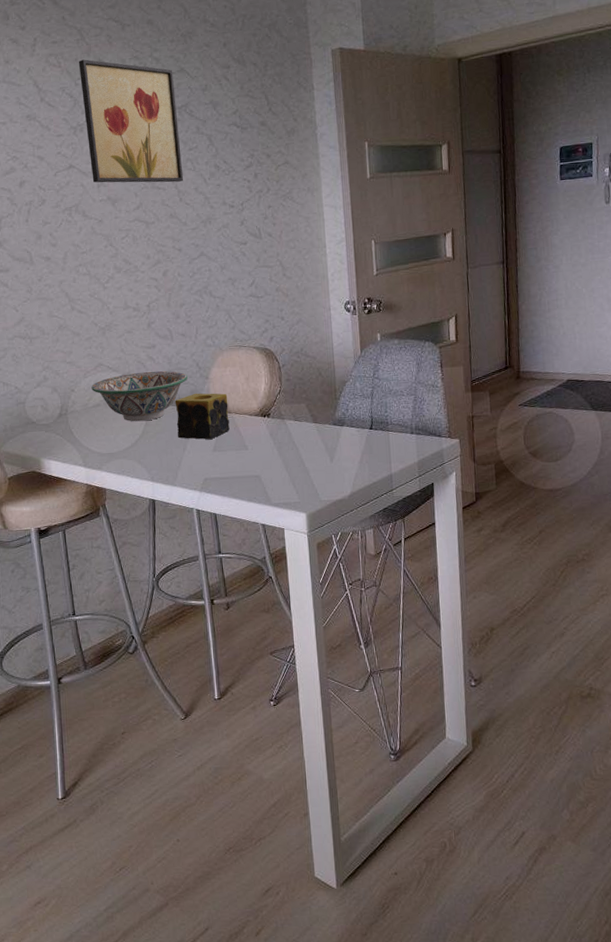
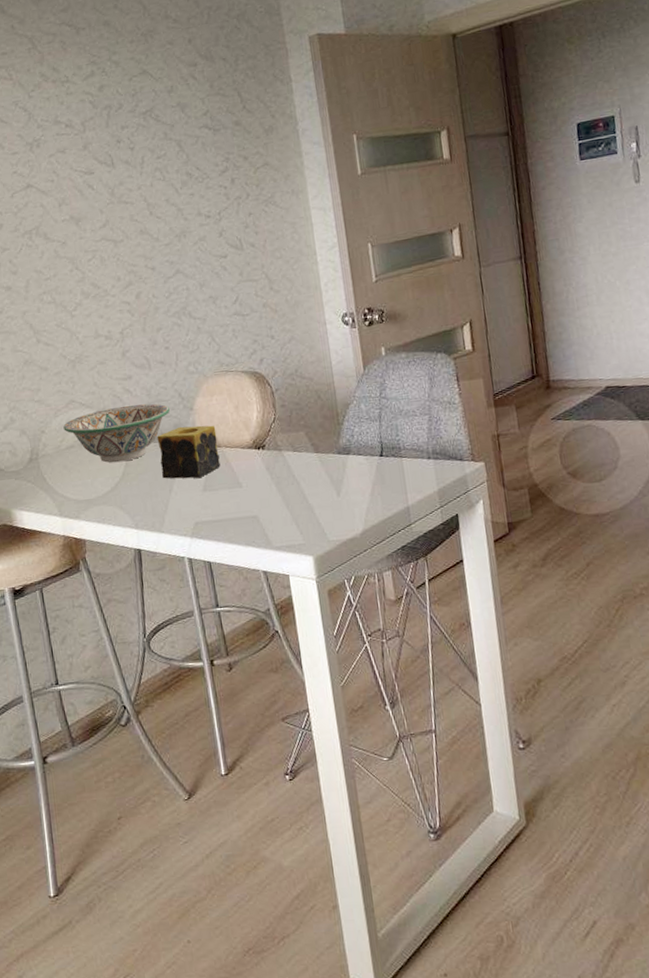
wall art: present [78,59,184,183] -> none [31,69,153,202]

